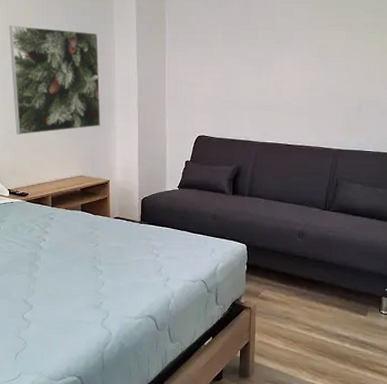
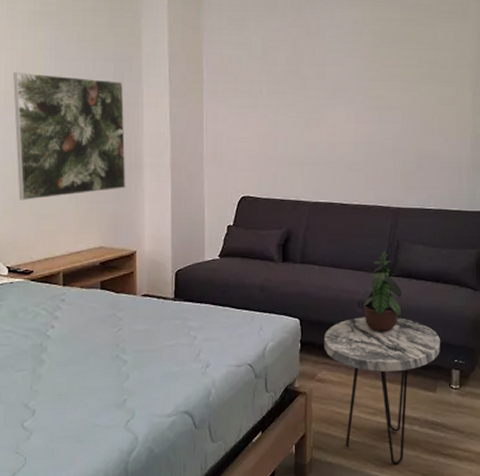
side table: none [267,246,373,376] -> present [324,317,440,466]
potted plant: none [303,188,340,260] -> present [363,250,403,332]

